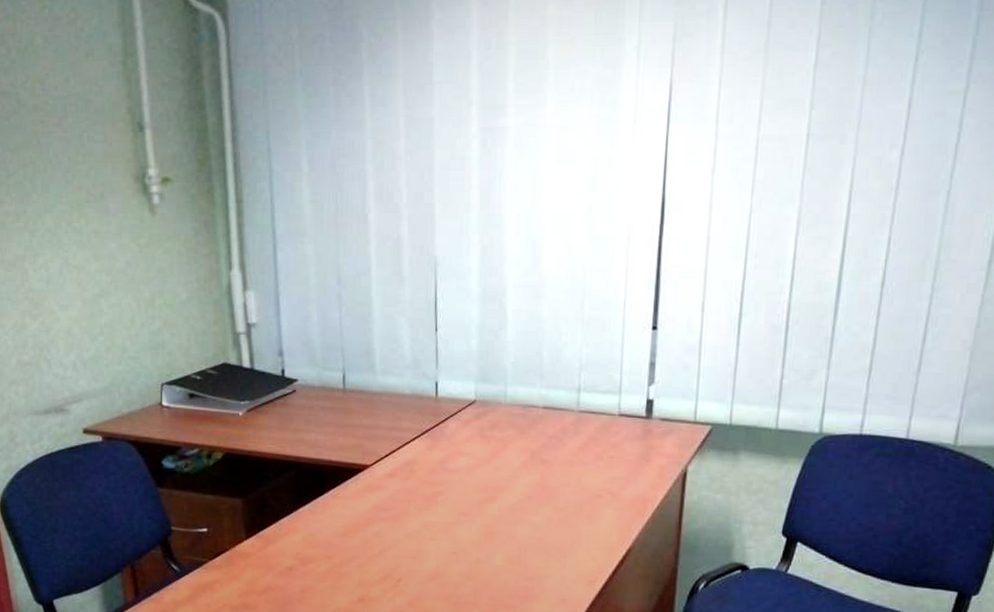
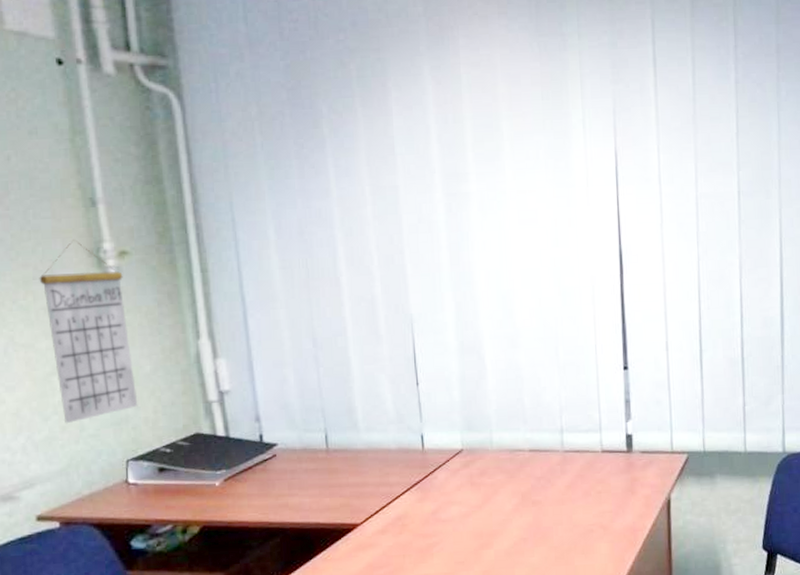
calendar: none [91,164,174,345] -> present [39,239,138,424]

